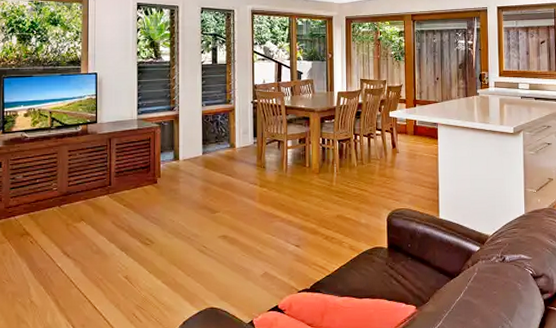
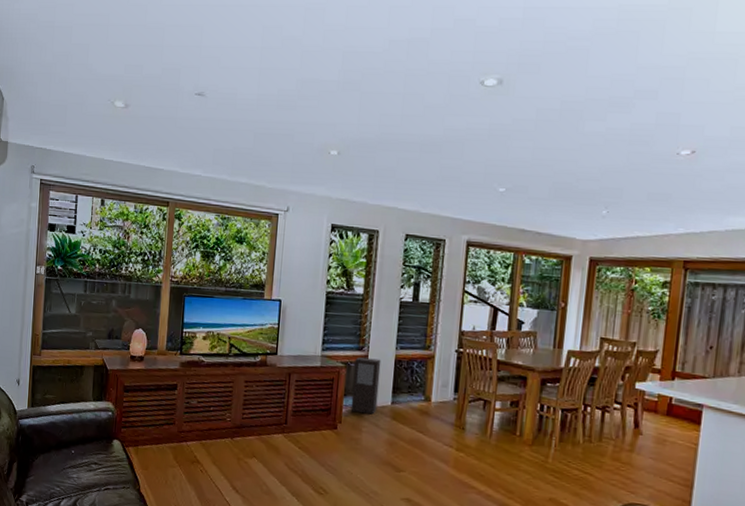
cabinet: none [168,116,191,166] -> present [350,357,381,415]

